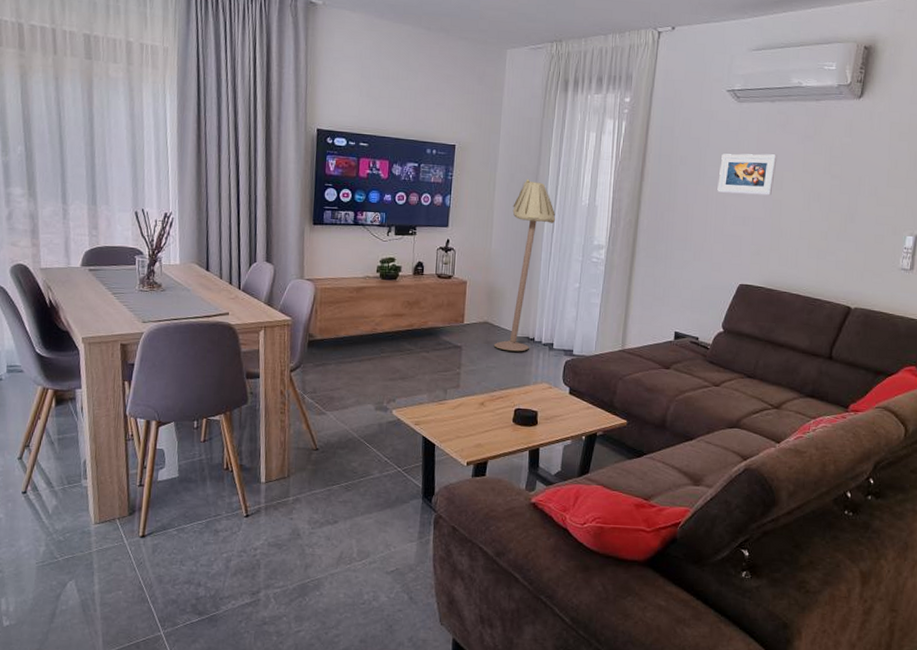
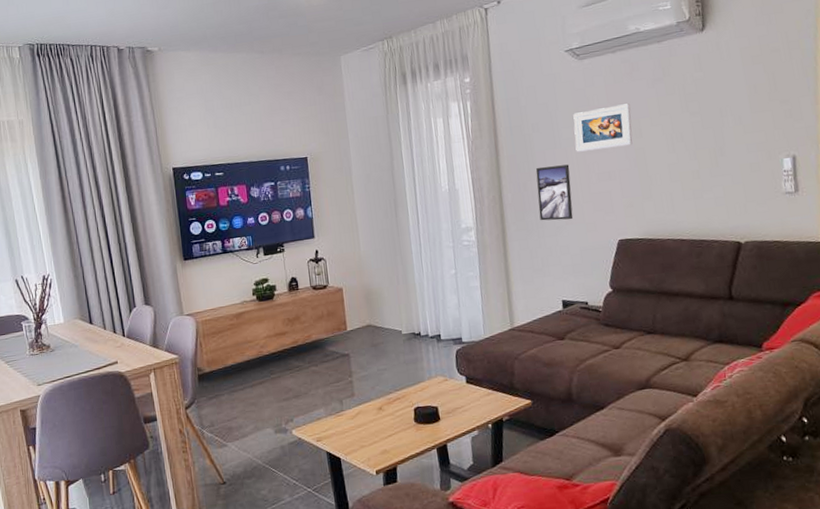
floor lamp: present [493,179,556,352] -> none [374,176,419,351]
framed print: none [670,199,708,257] -> present [535,164,573,221]

